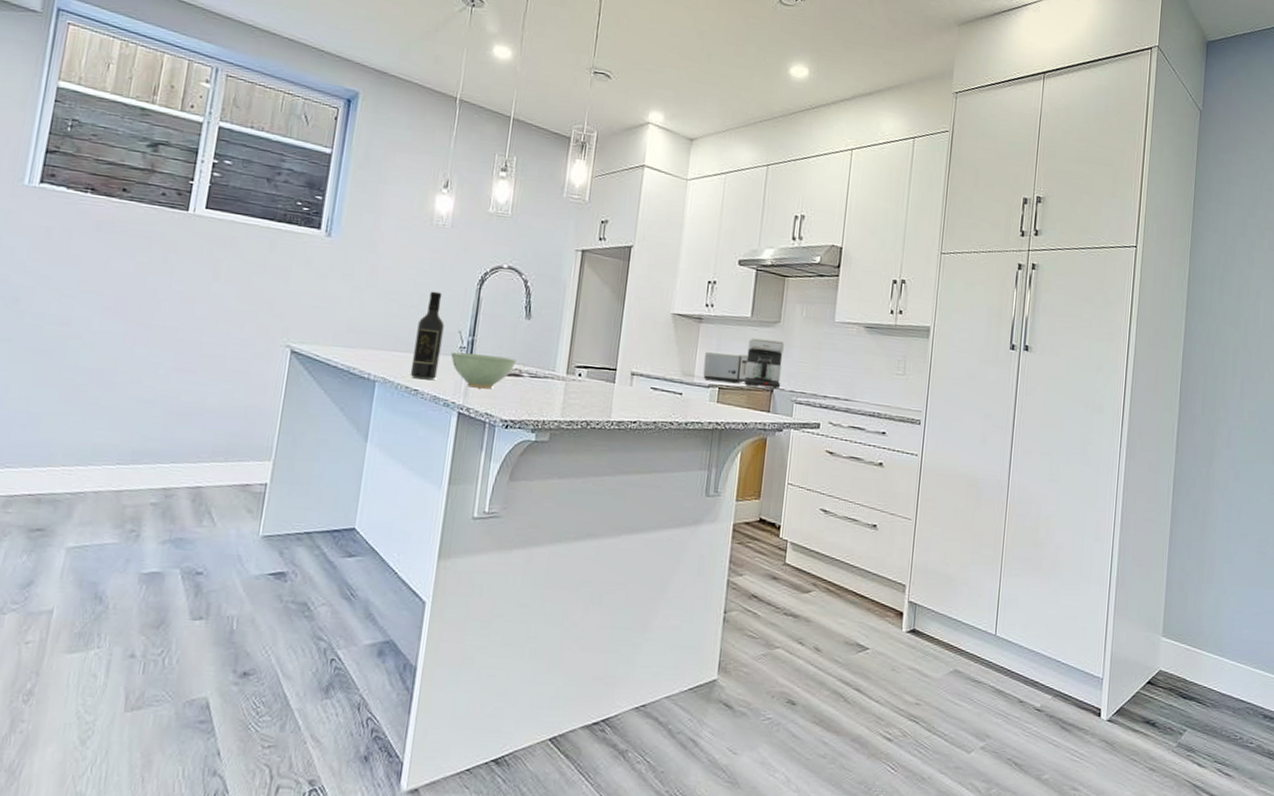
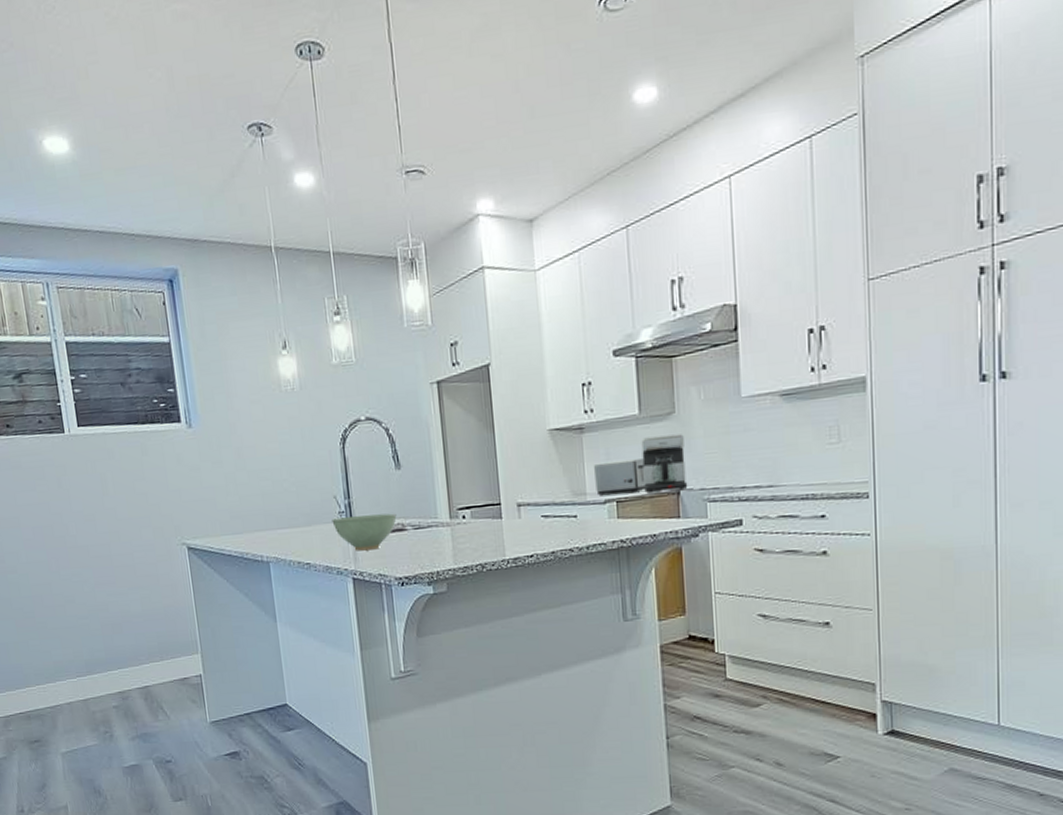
wine bottle: present [410,291,444,380] -> none [293,460,324,553]

